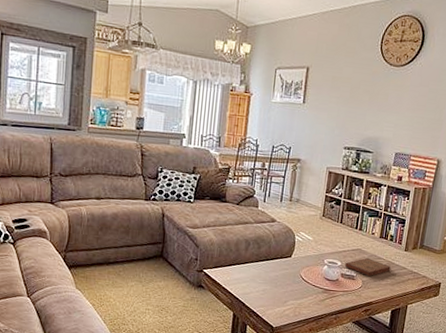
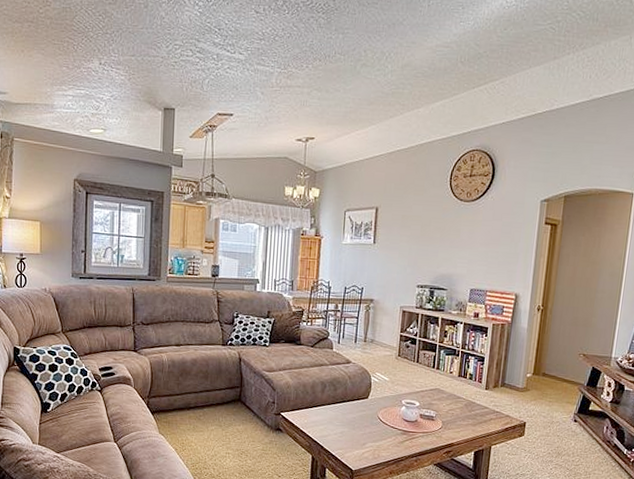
book: present [345,257,391,277] -> none [424,397,471,417]

